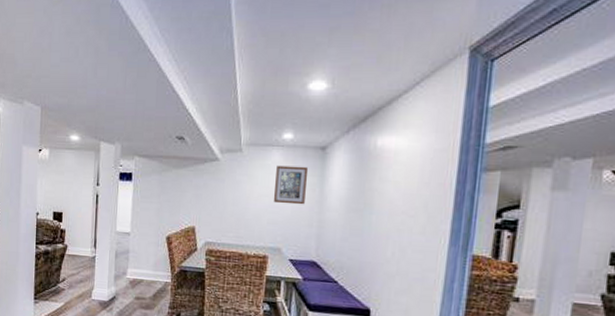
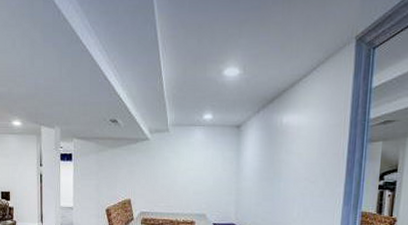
wall art: present [273,165,309,205] -> none [197,143,227,176]

